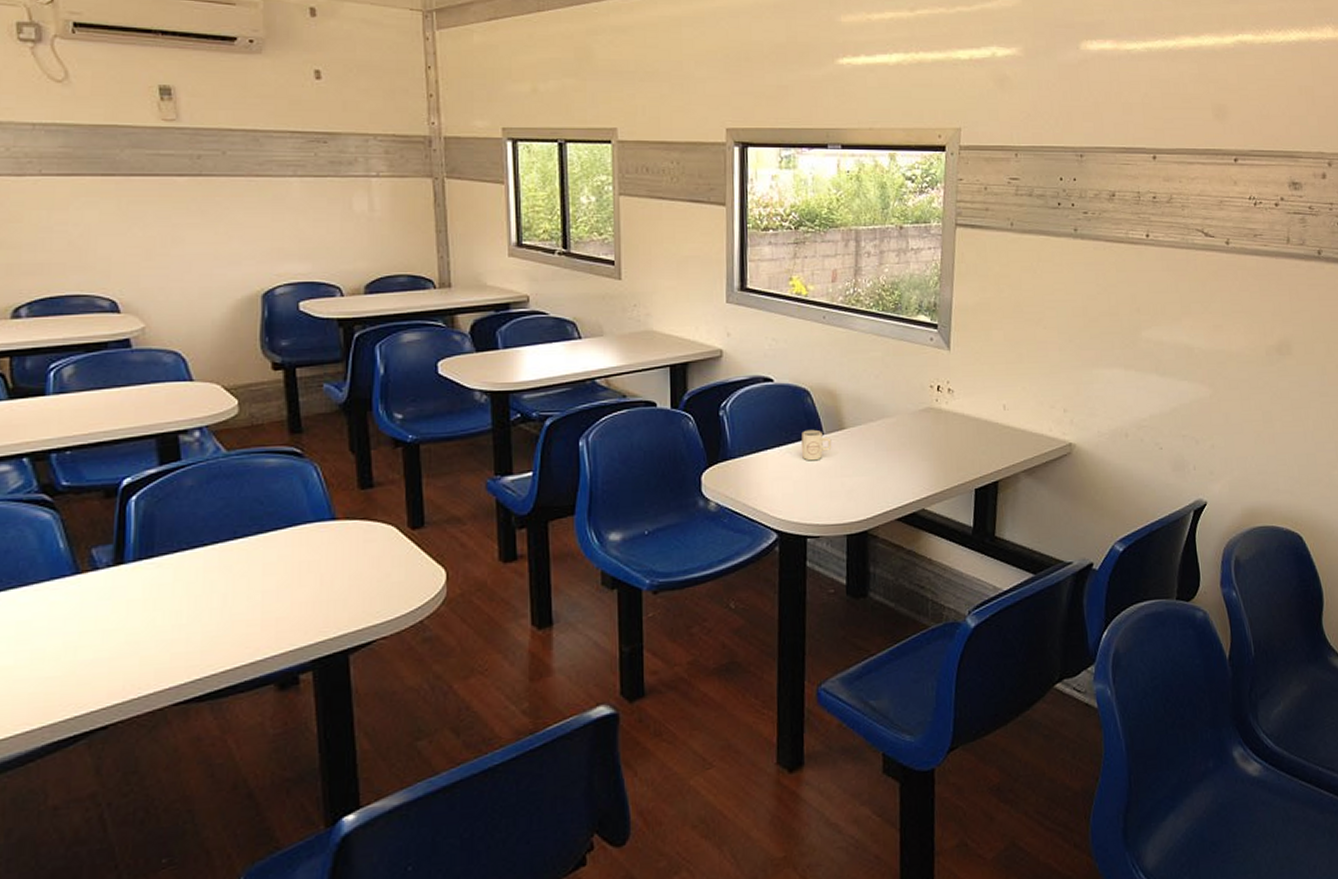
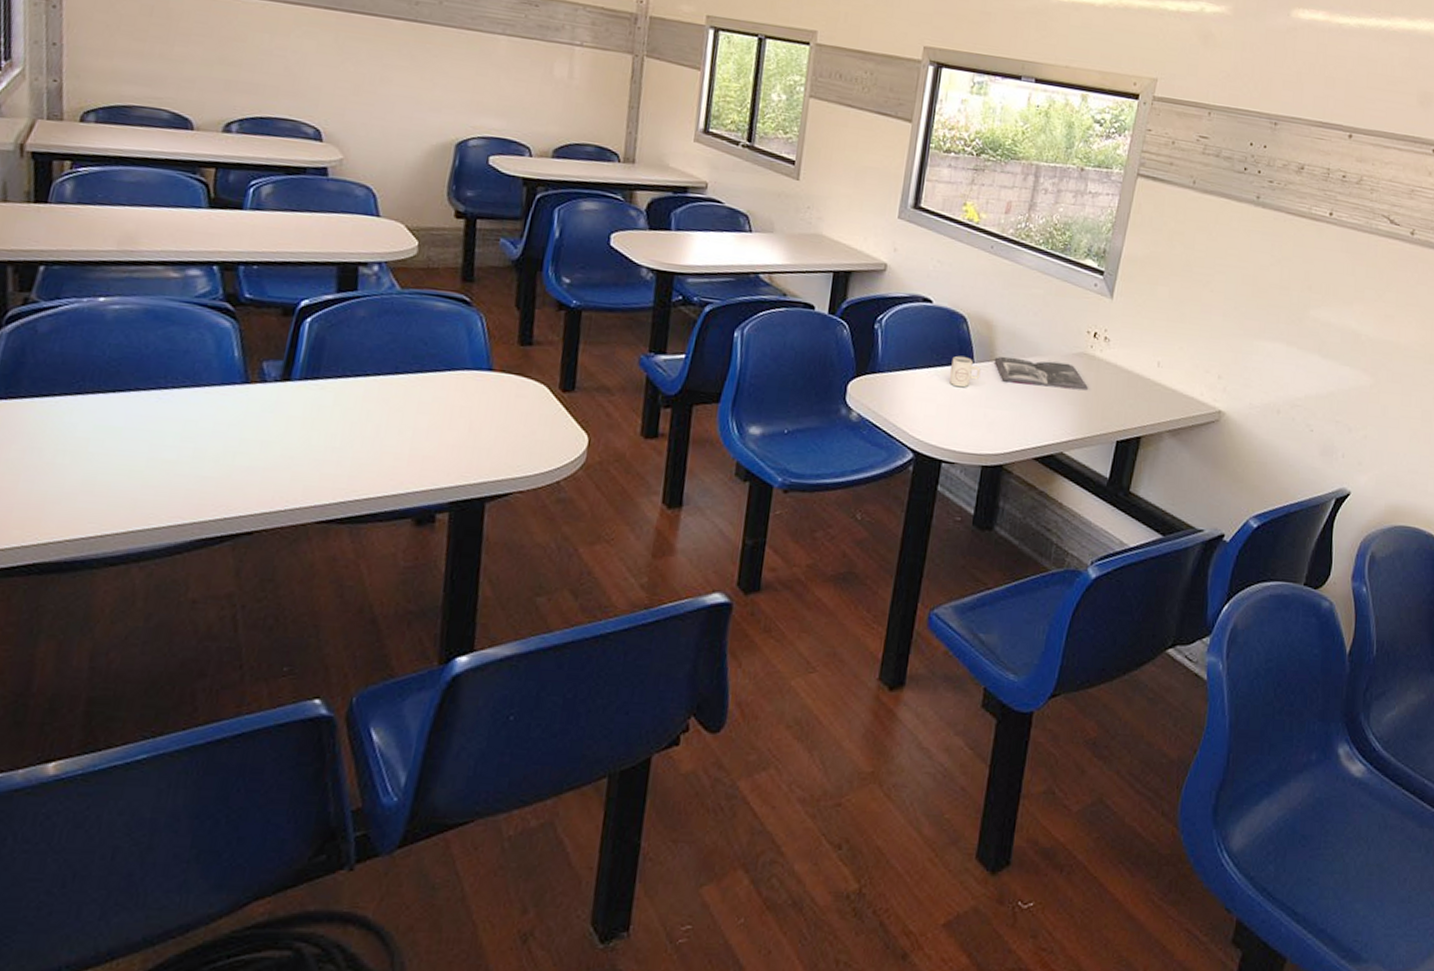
magazine: none [843,420,939,448] -> present [994,357,1088,391]

